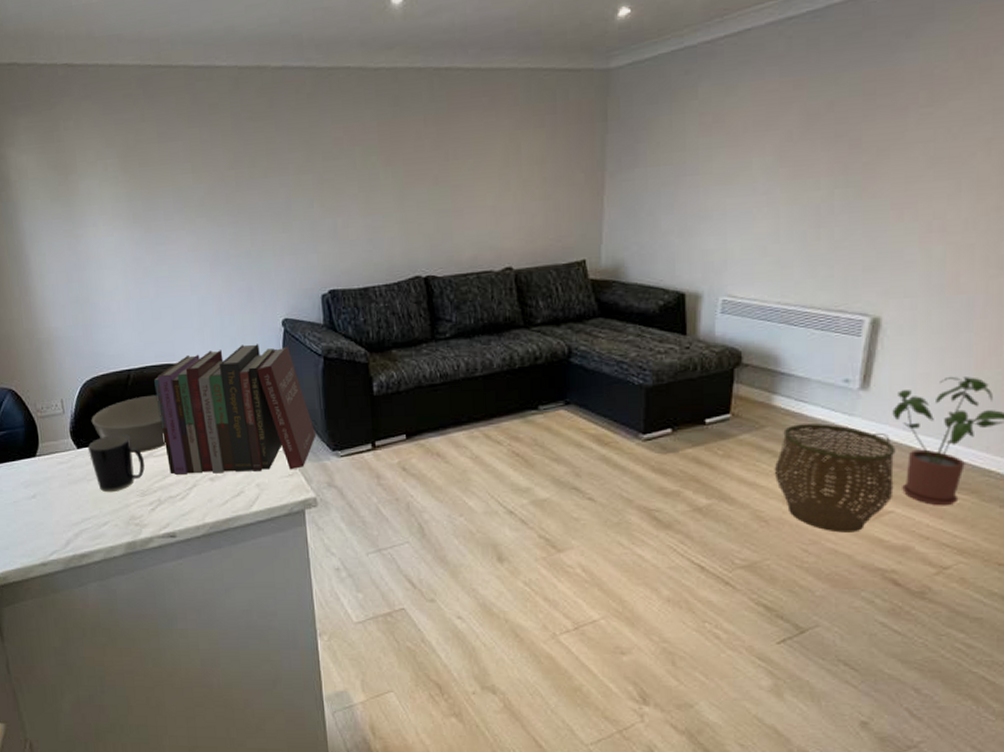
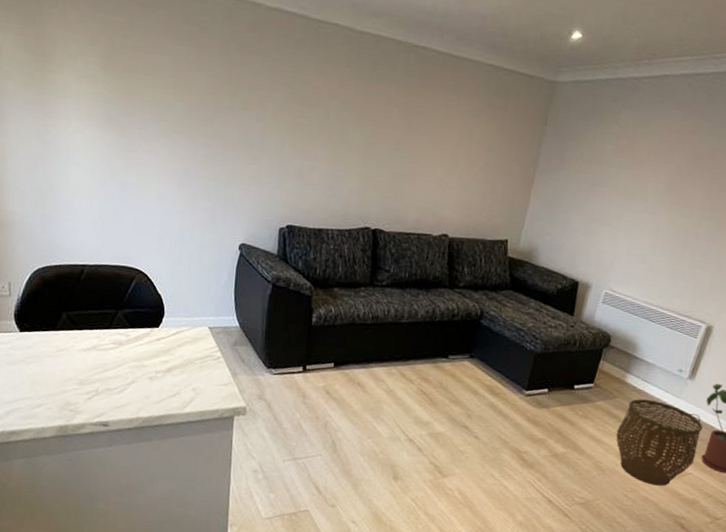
mug: present [87,434,145,493] -> none [30,323,87,378]
bowl: present [91,394,166,453] -> none [38,292,111,345]
books: present [154,344,317,475] -> none [107,260,255,380]

